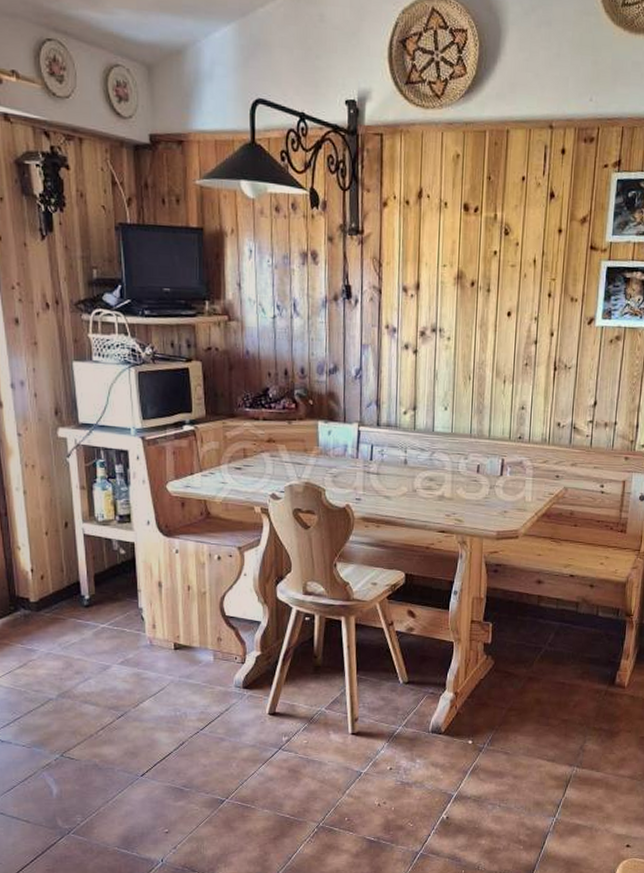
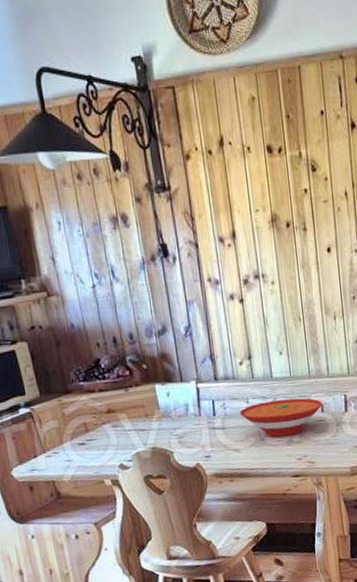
bowl: none [396,453,480,491] -> present [239,398,323,437]

